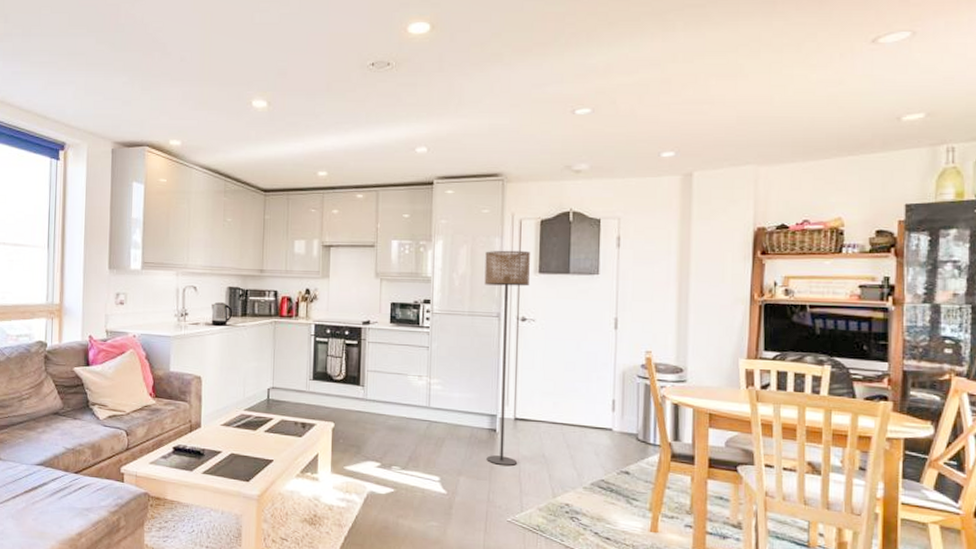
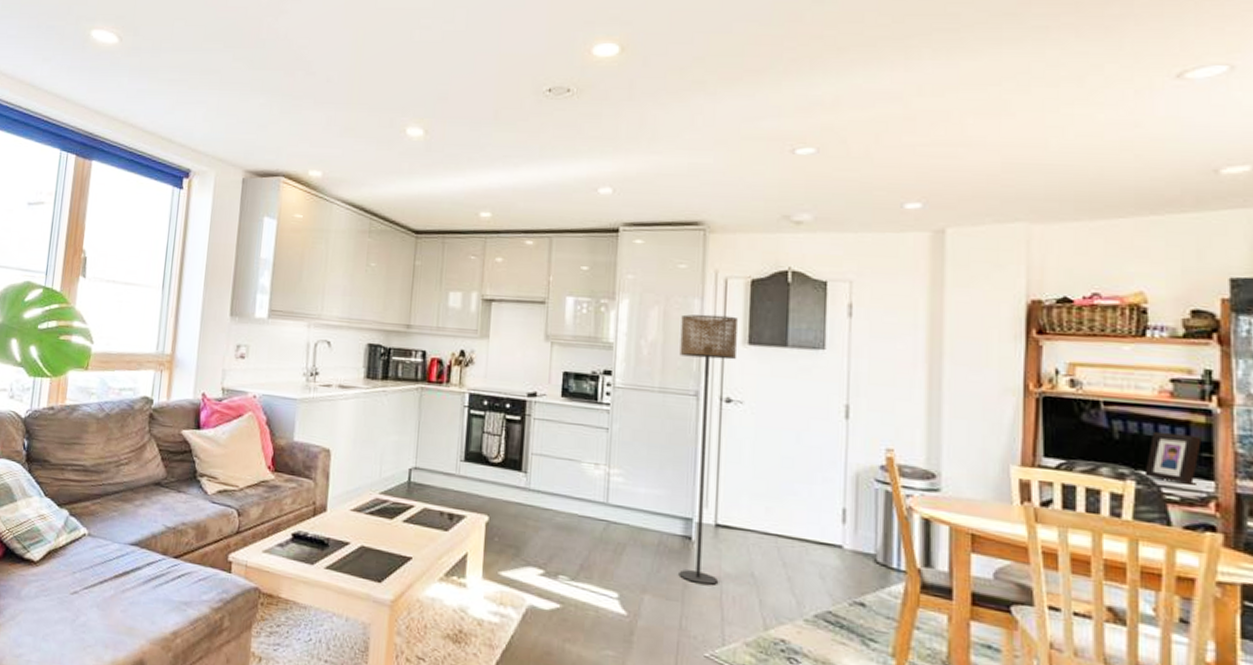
kettle: present [211,302,233,326] -> none [345,361,373,390]
picture frame: none [837,326,880,366] -> present [1144,431,1202,485]

